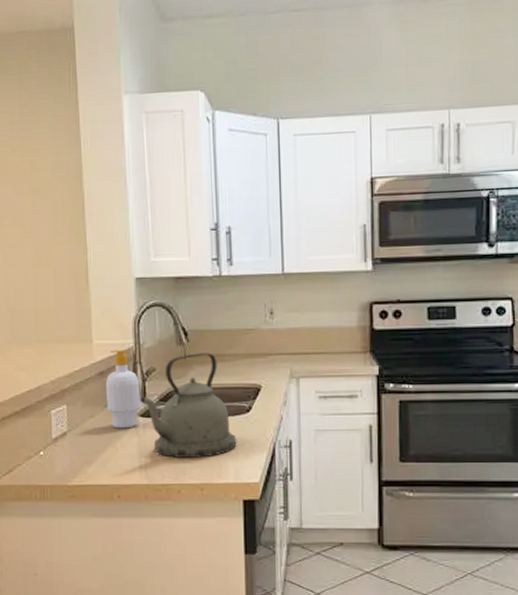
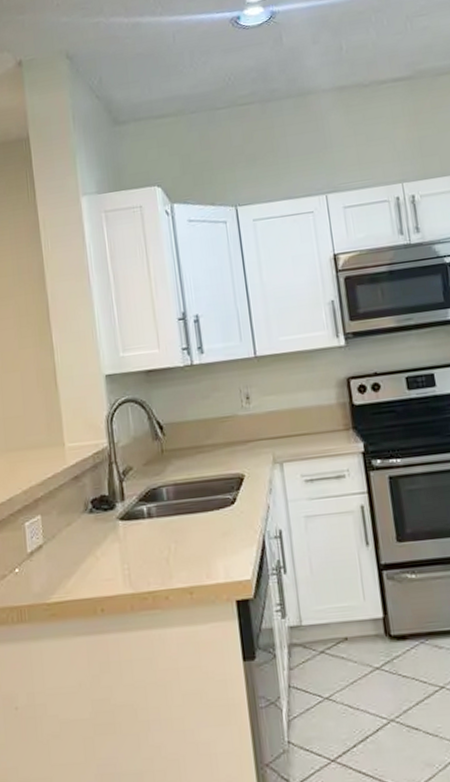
soap bottle: present [105,350,141,429] -> none [80,450,120,536]
kettle: present [140,353,237,458] -> none [119,445,224,562]

